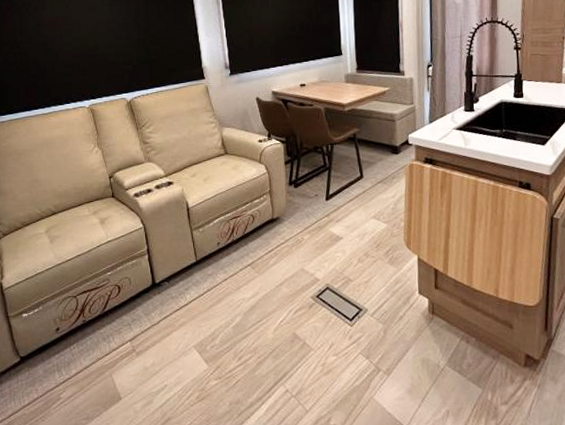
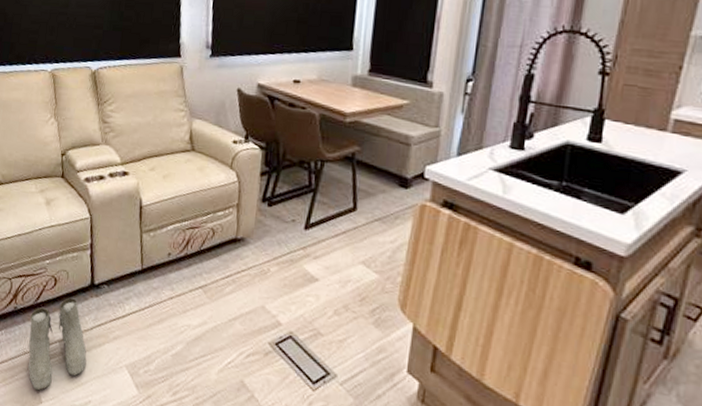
boots: none [99,300,158,390] -> present [28,297,87,391]

